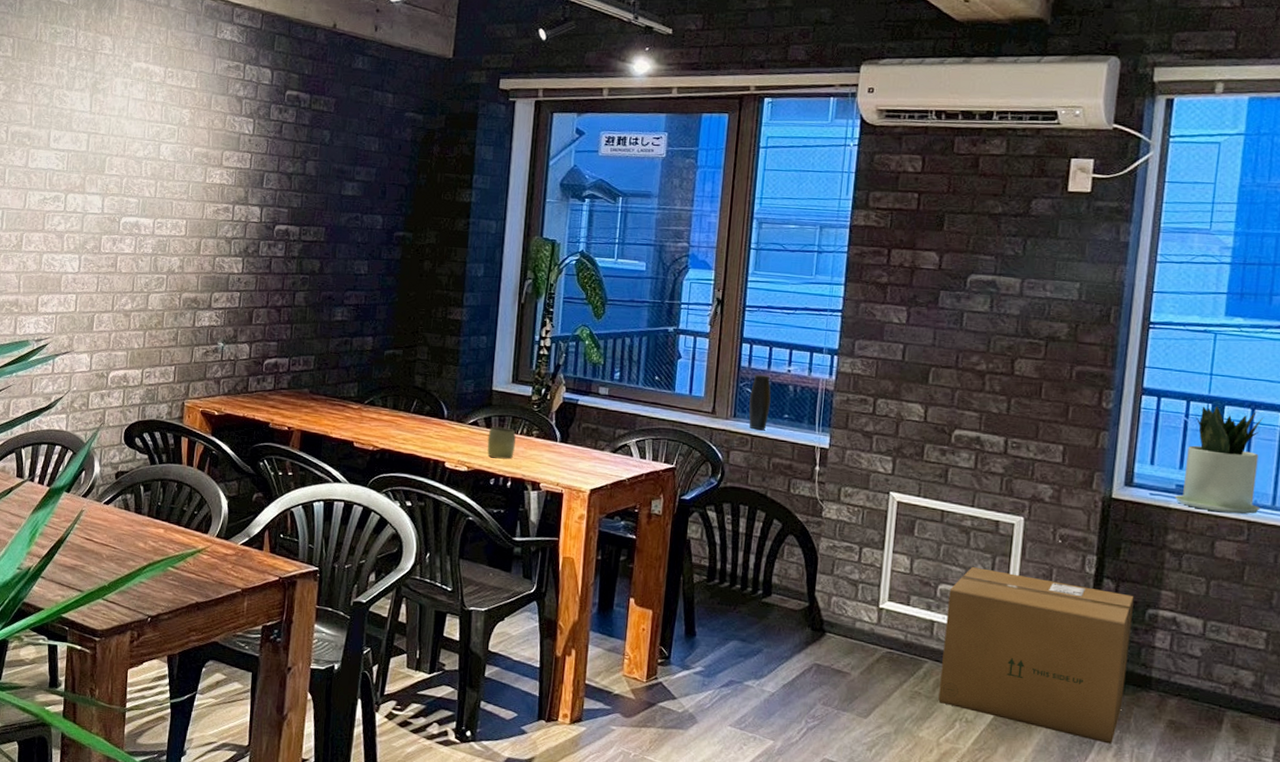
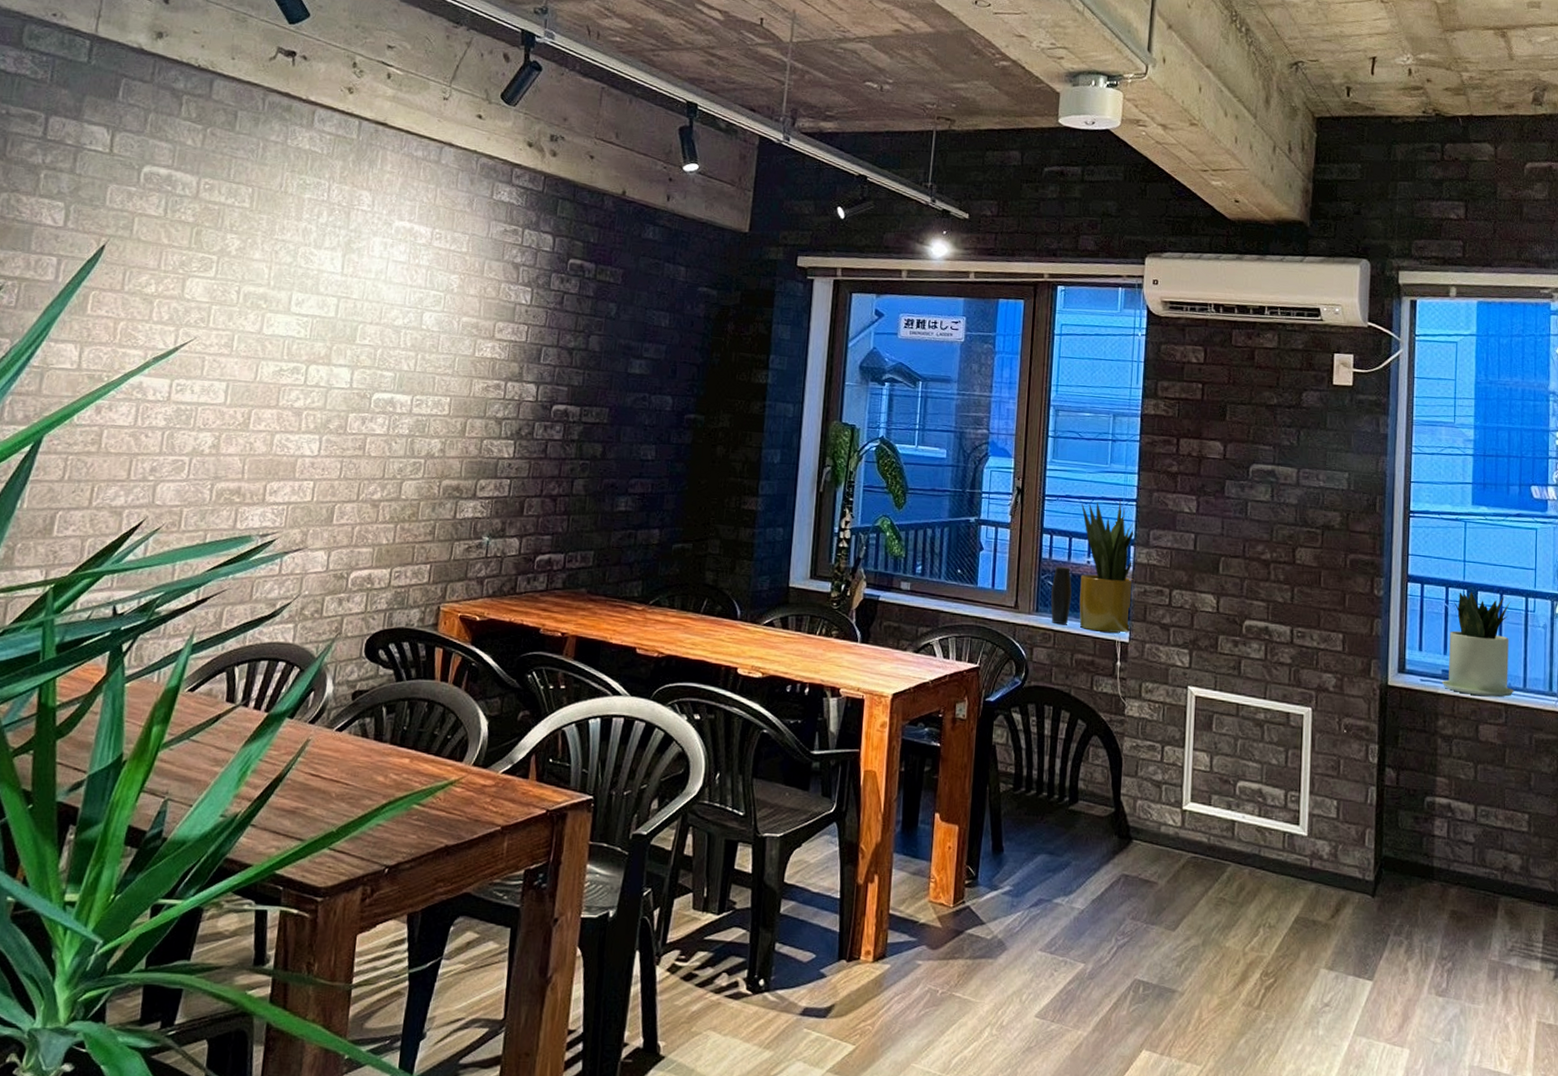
mug: present [487,426,516,460] -> none [783,627,814,663]
planter: none [777,309,840,440] -> present [1079,499,1136,633]
box: present [938,567,1134,744] -> none [1242,762,1413,940]

